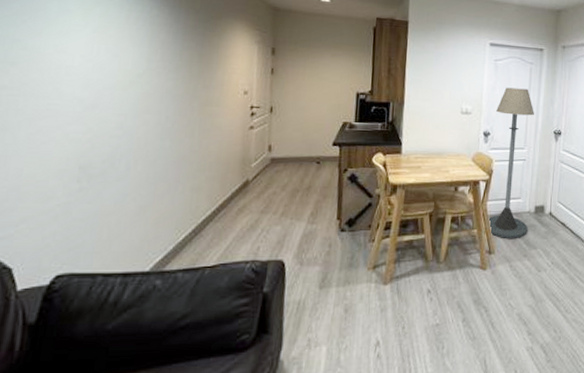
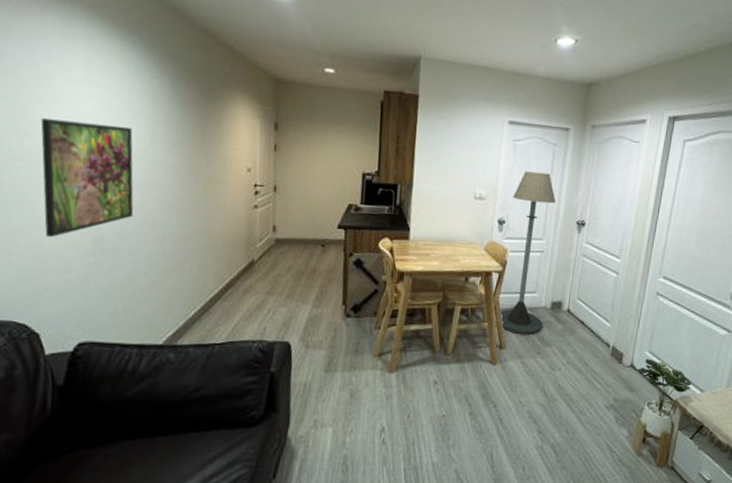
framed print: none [26,47,128,166] -> present [40,118,134,238]

